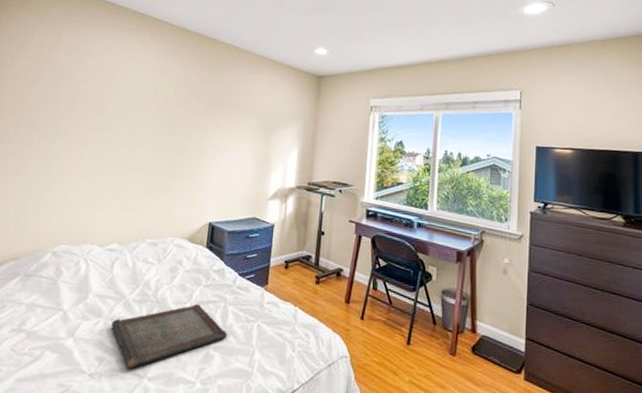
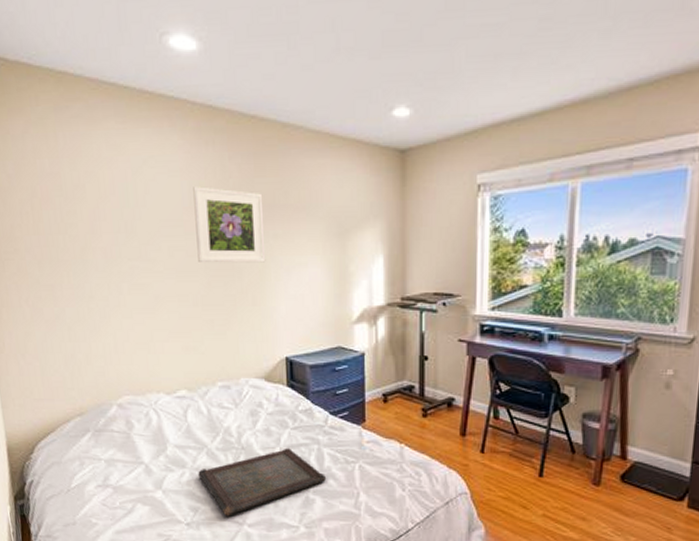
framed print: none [151,82,212,145] -> present [193,186,266,263]

